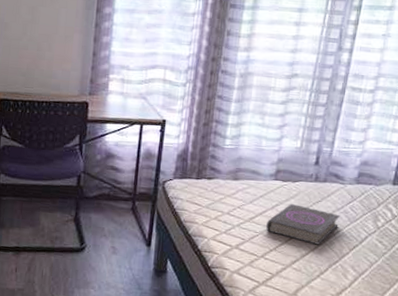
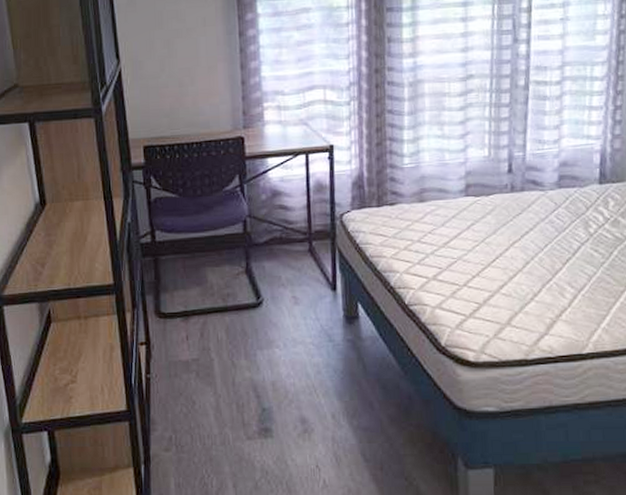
book: present [266,204,340,245] -> none [464,221,546,264]

